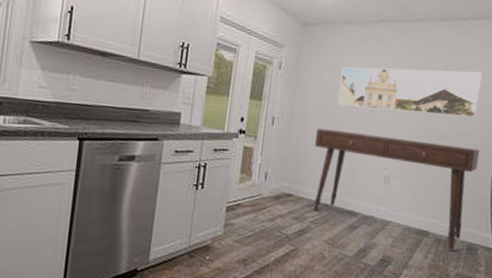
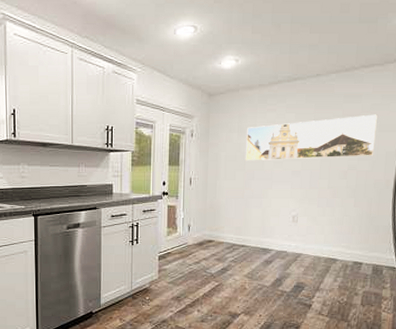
desk: present [313,128,480,250] -> none [228,182,380,272]

